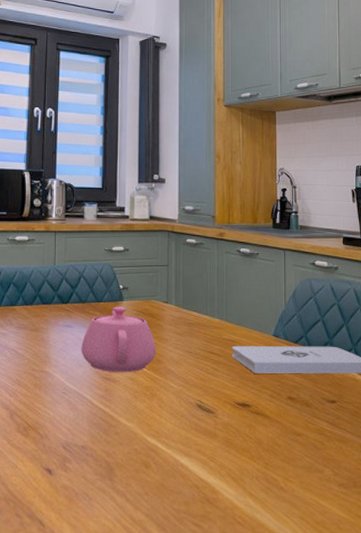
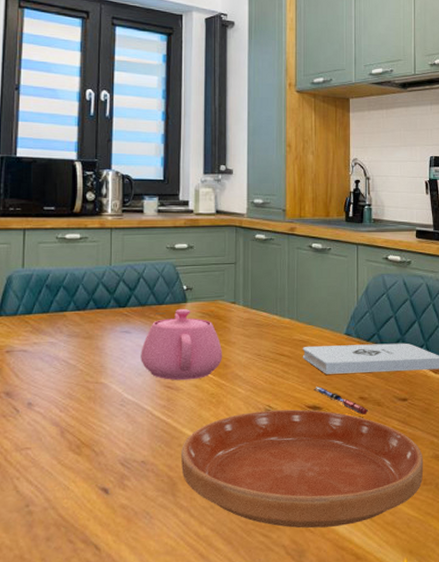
saucer: none [118,405,354,522] -> present [181,409,424,529]
pen: none [243,385,297,414] -> present [314,386,369,415]

